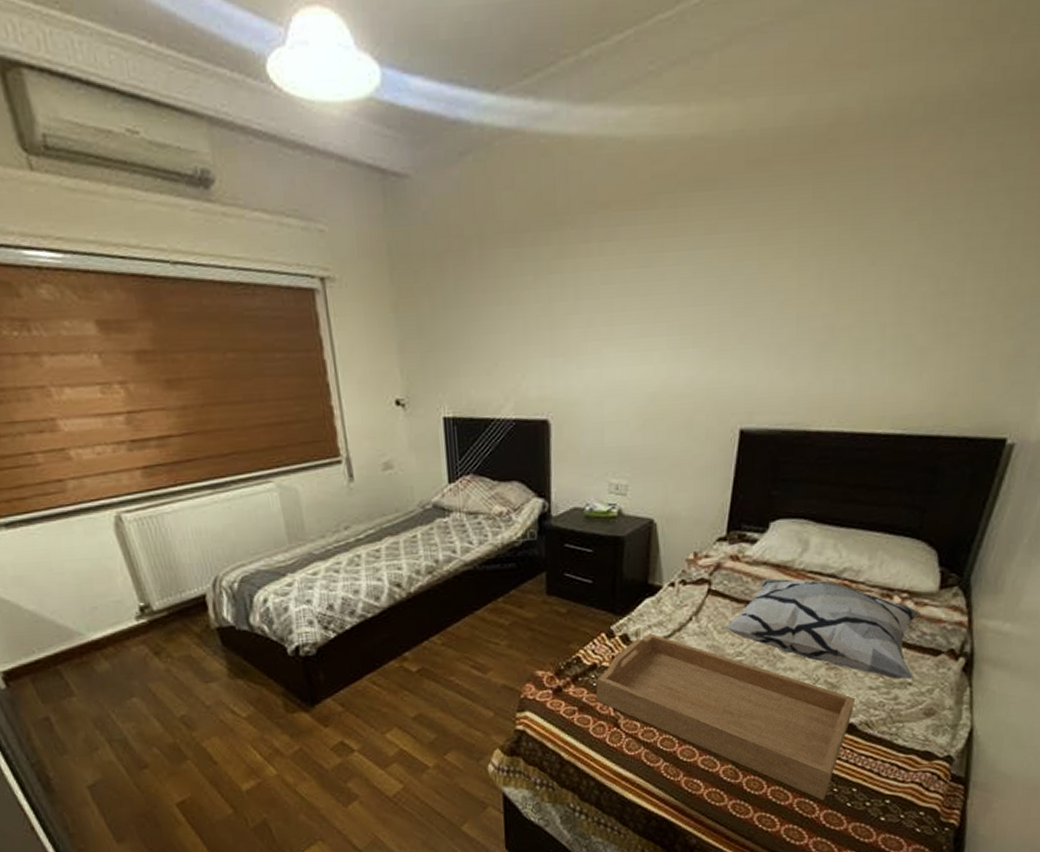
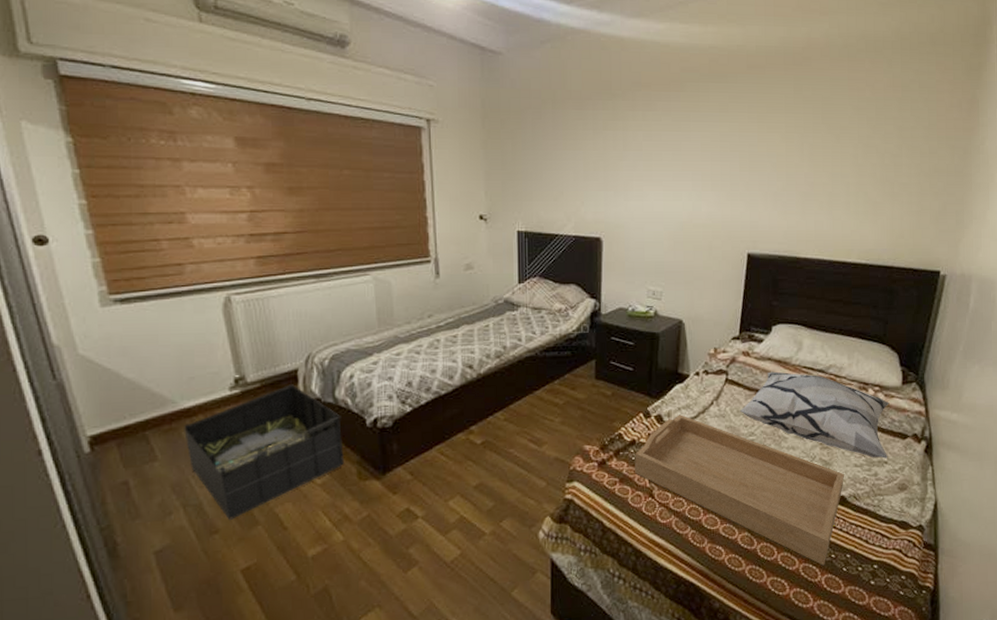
storage bin: none [95,611,268,755] -> present [184,384,344,520]

